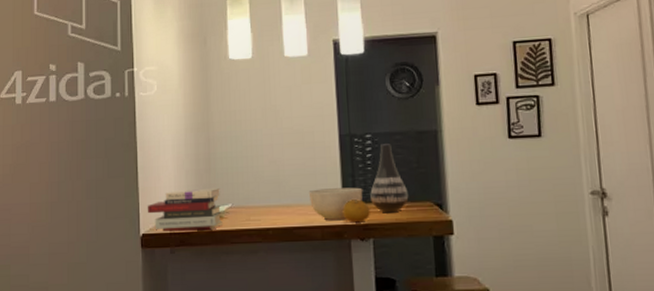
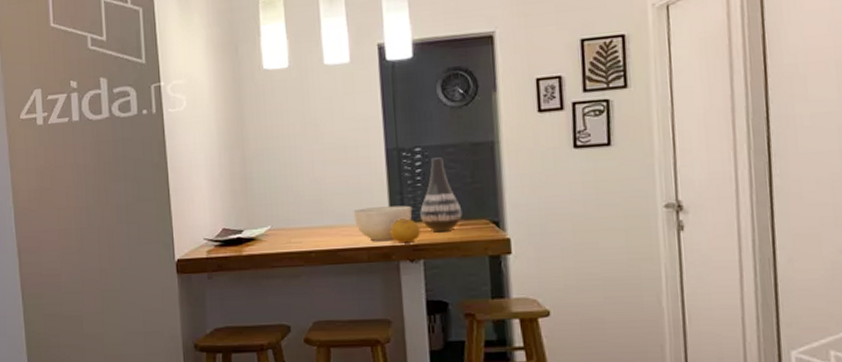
books: present [147,188,222,232] -> none [181,210,262,256]

